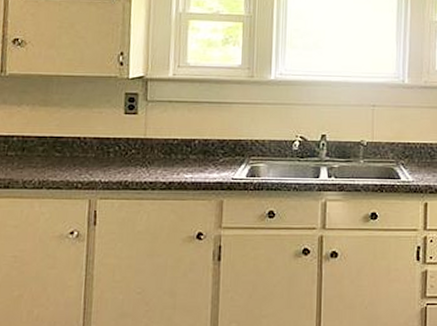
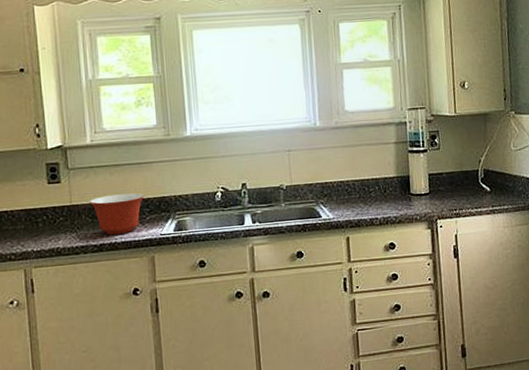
mixing bowl: none [163,132,221,174] -> present [89,193,145,235]

